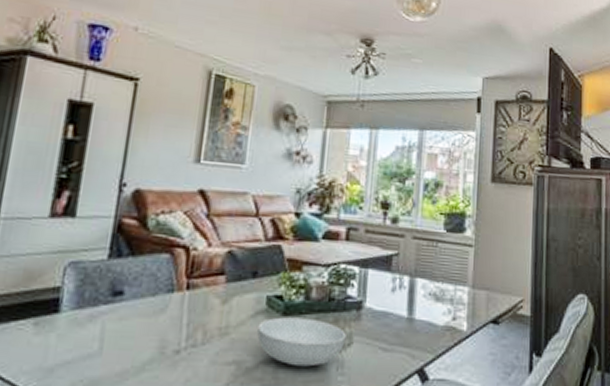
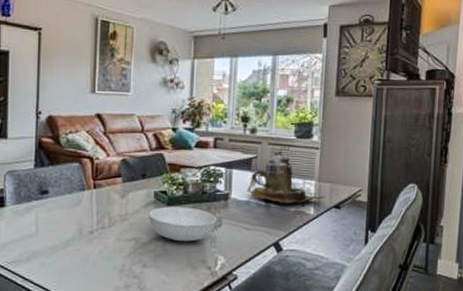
teapot: none [385,246,481,317] -> present [247,150,326,204]

